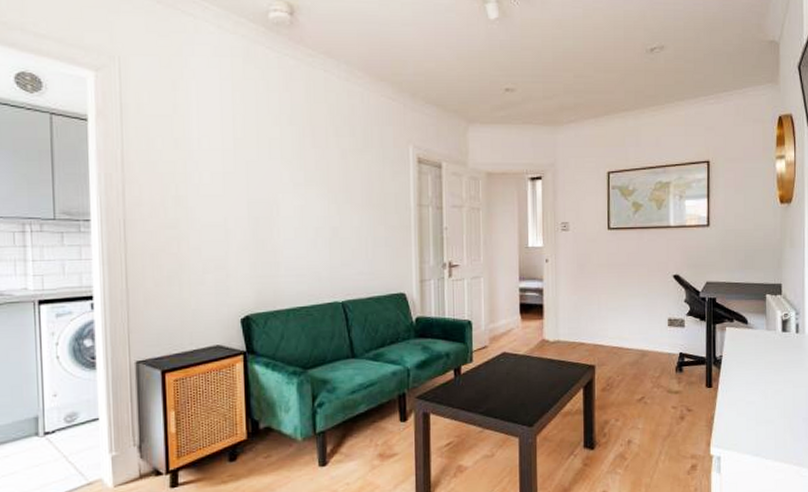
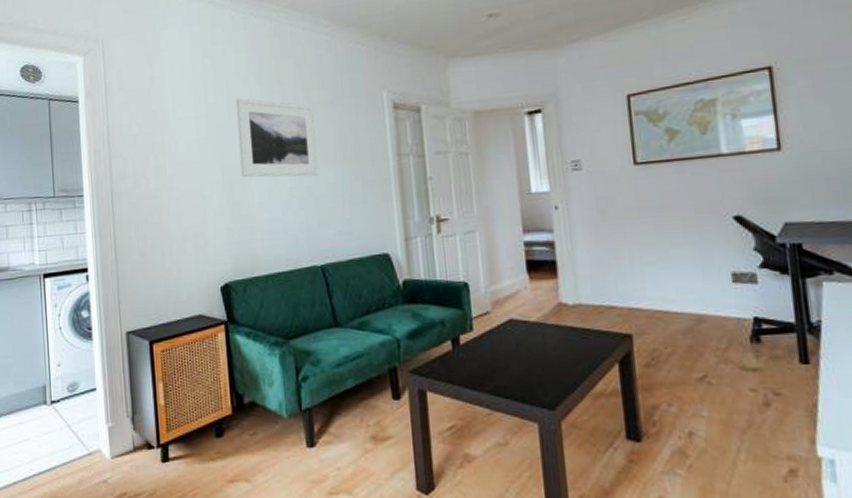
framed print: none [265,136,345,218] -> present [235,98,319,178]

